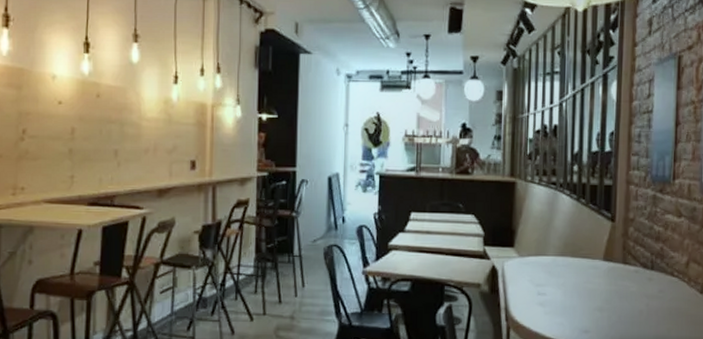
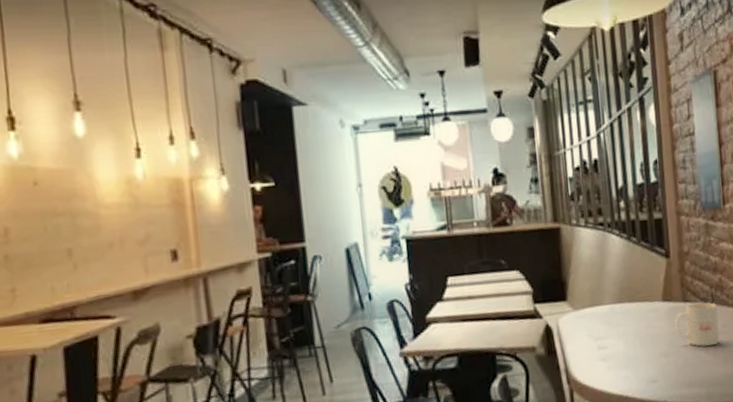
mug: none [613,265,657,308] -> present [675,301,720,347]

